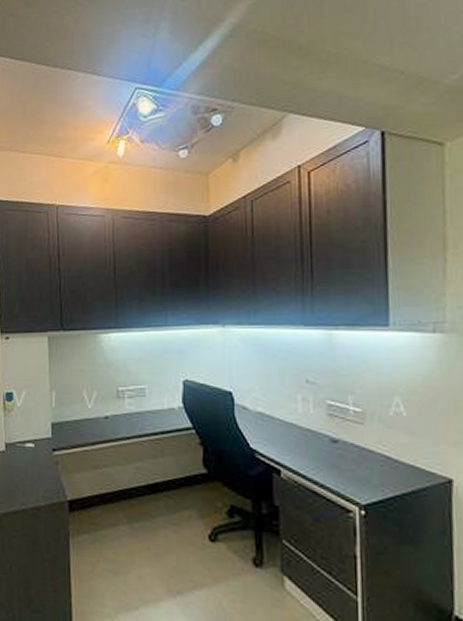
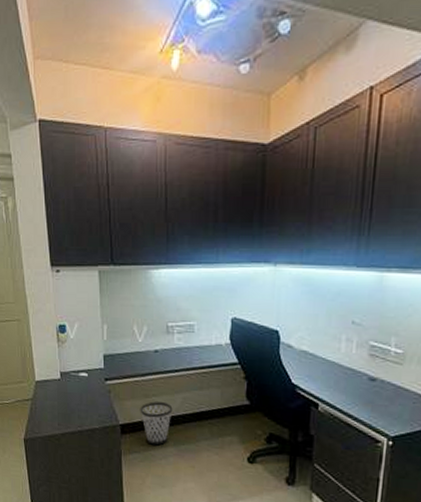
wastebasket: none [89,473,125,524] -> present [140,401,173,446]

